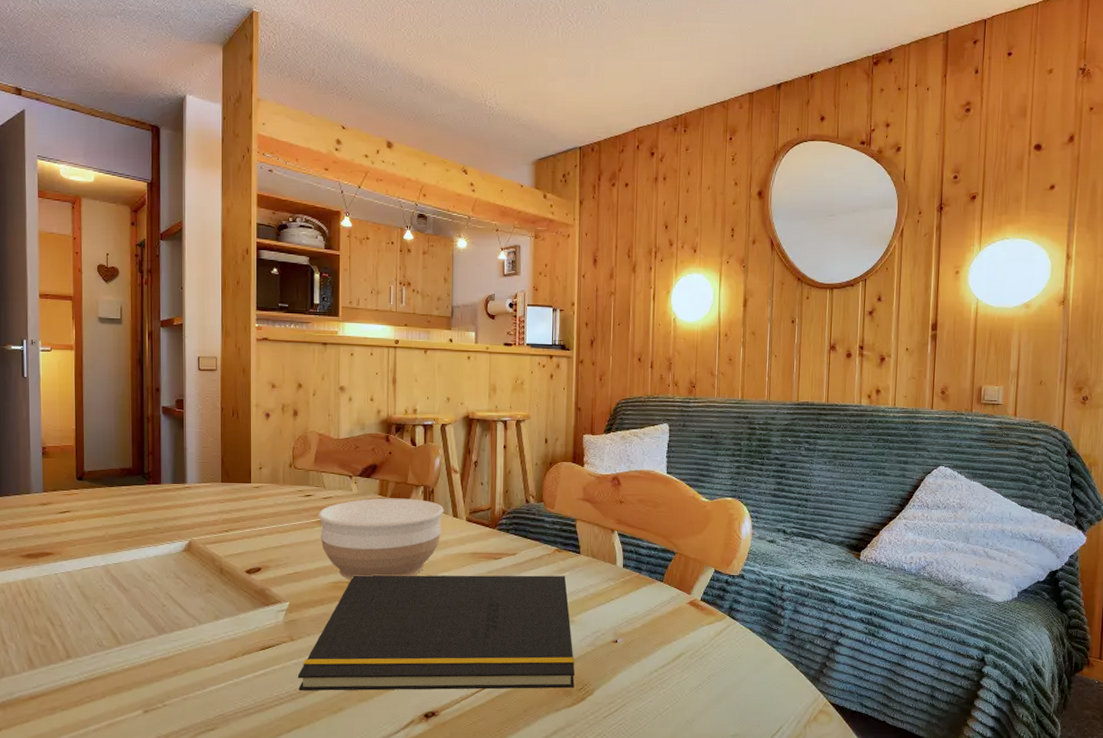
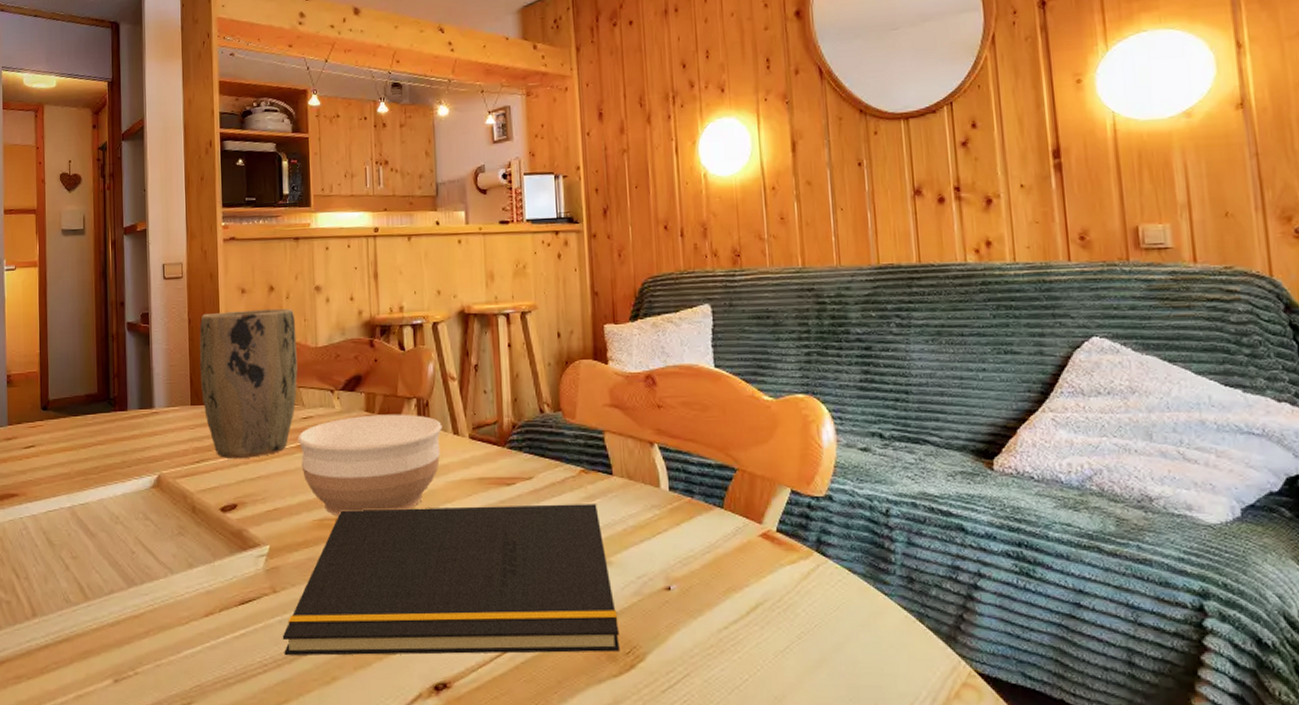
plant pot: none [230,403,321,529] -> present [199,308,298,458]

